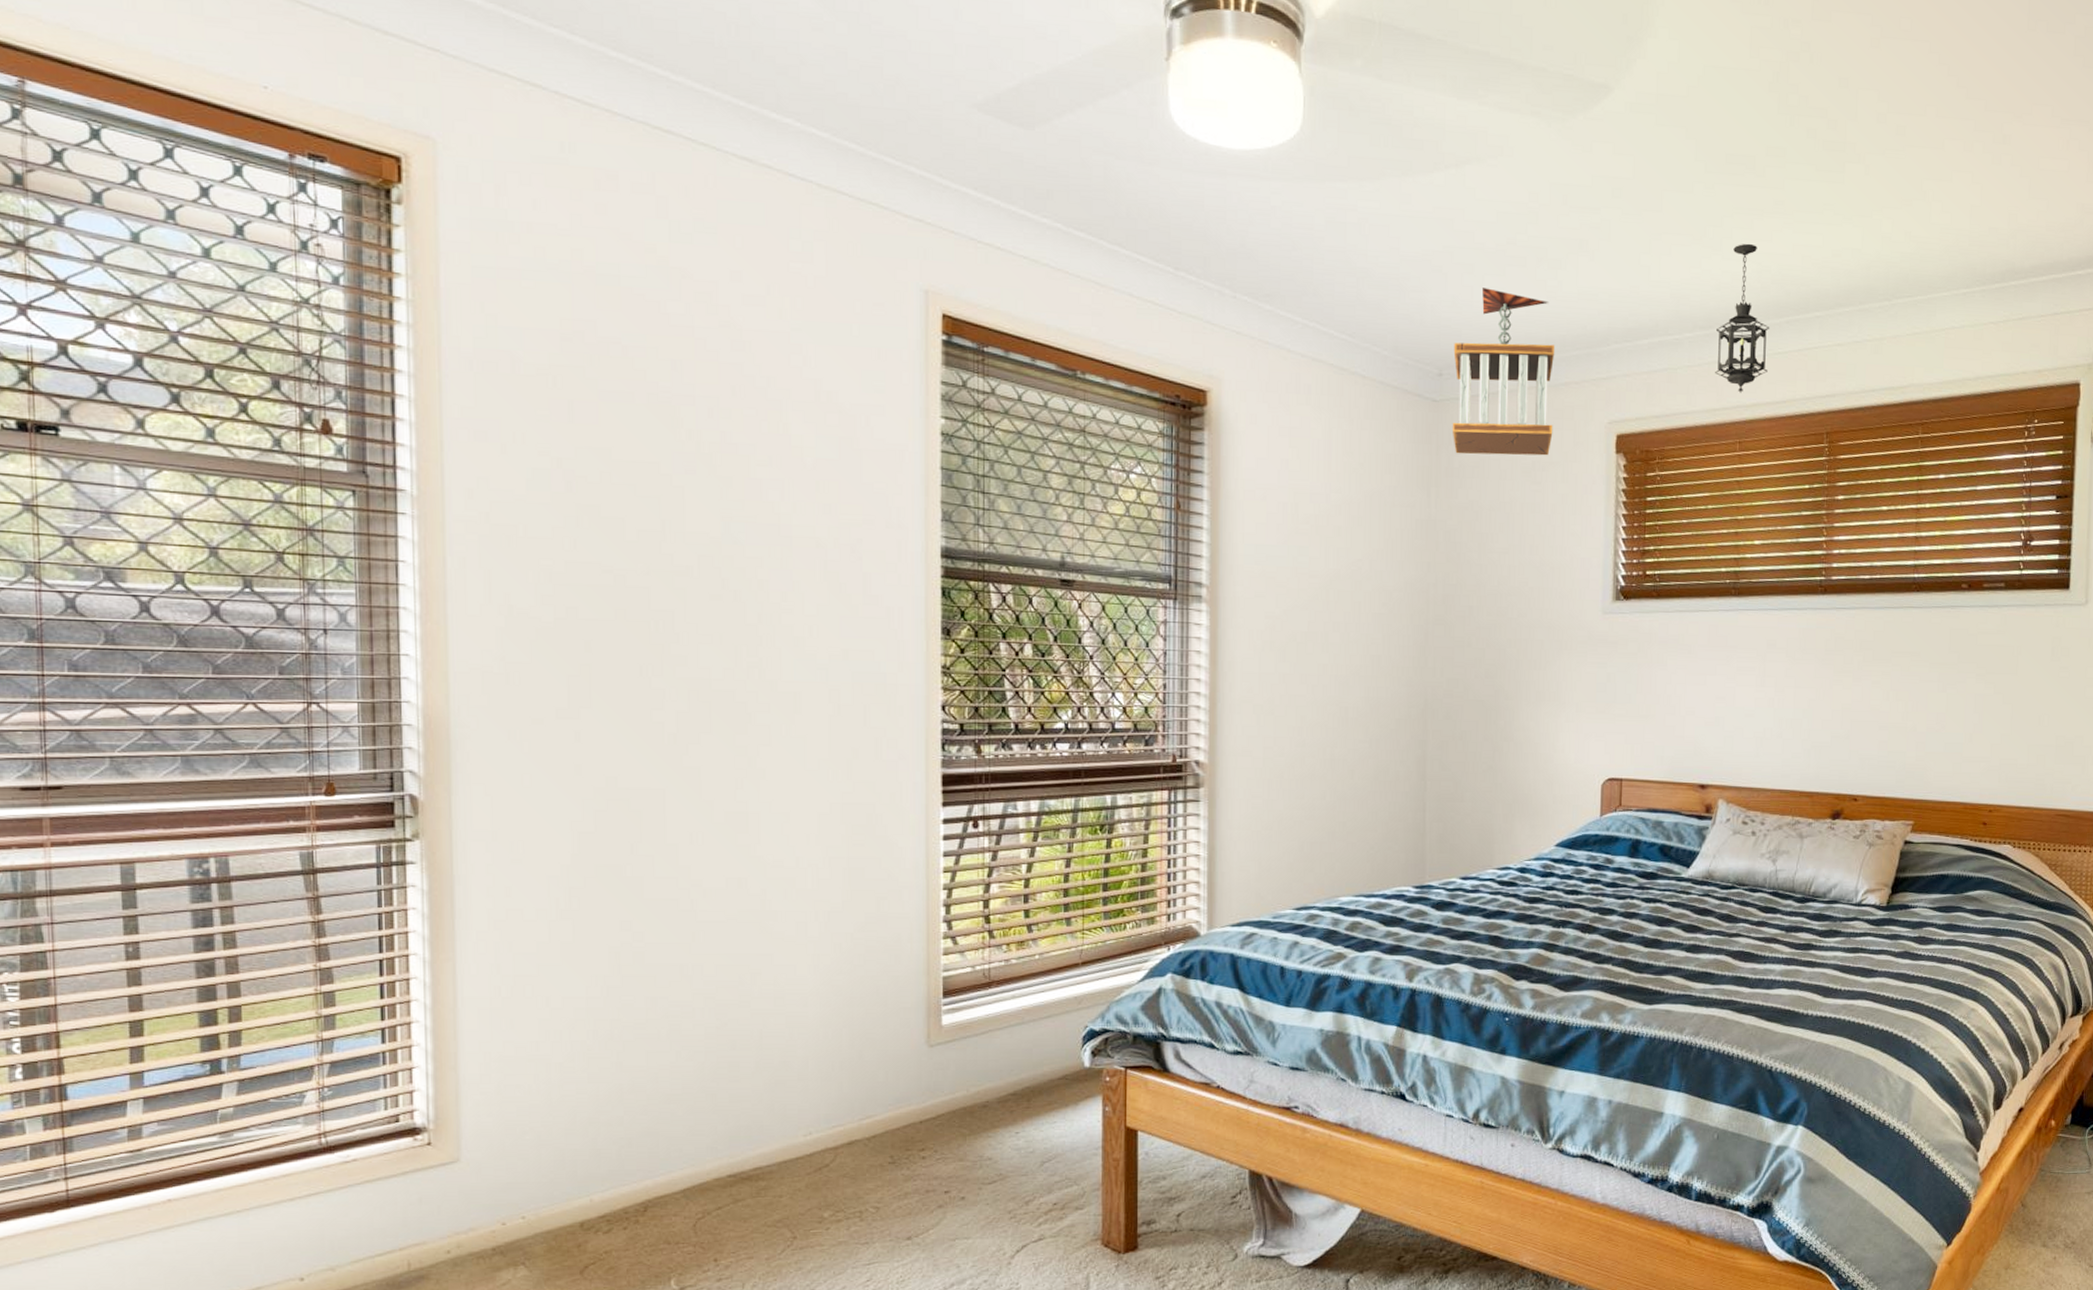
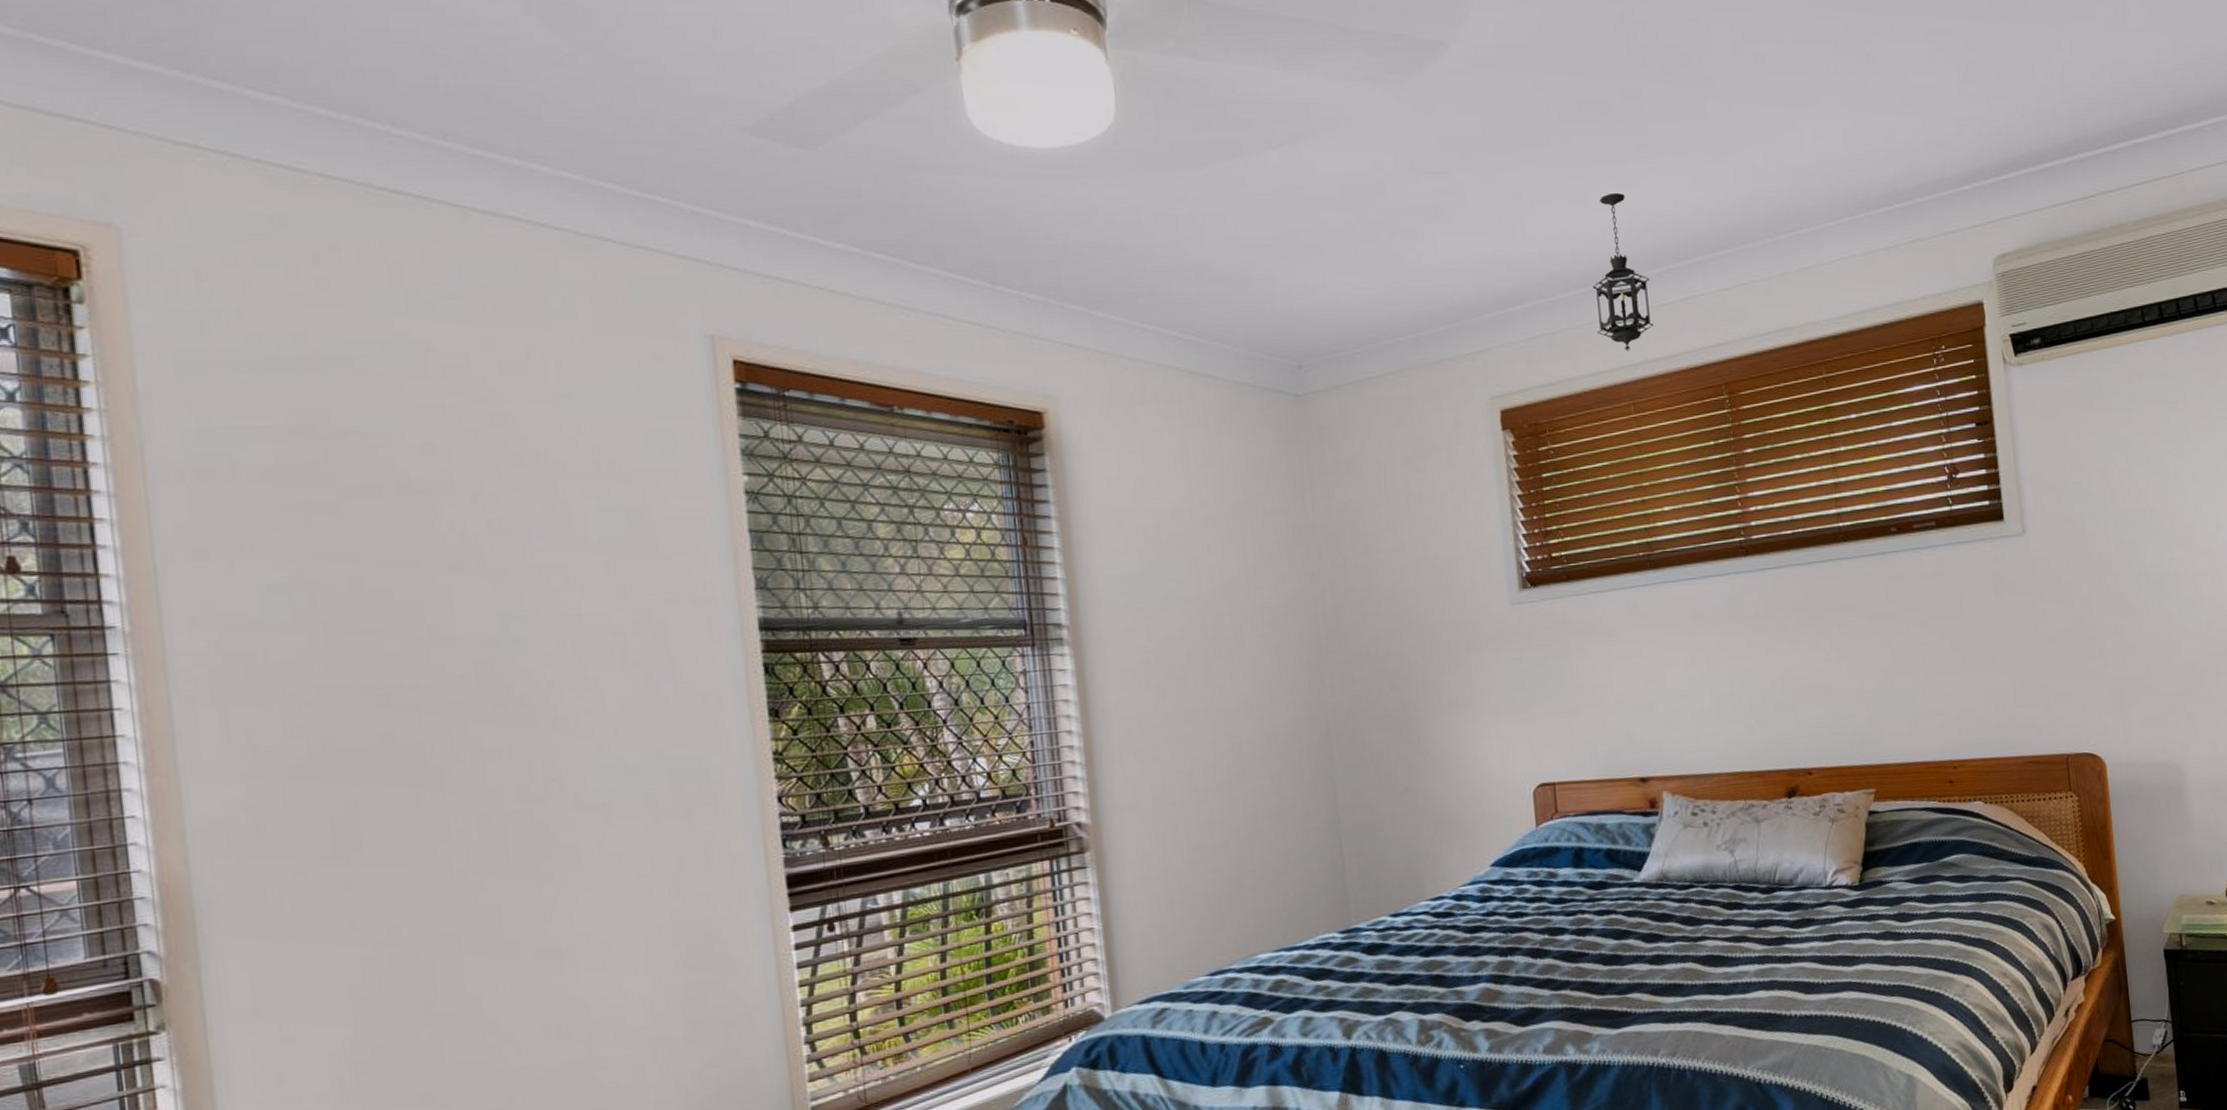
wind chime: present [1452,287,1555,456] -> none [1310,268,1431,450]

